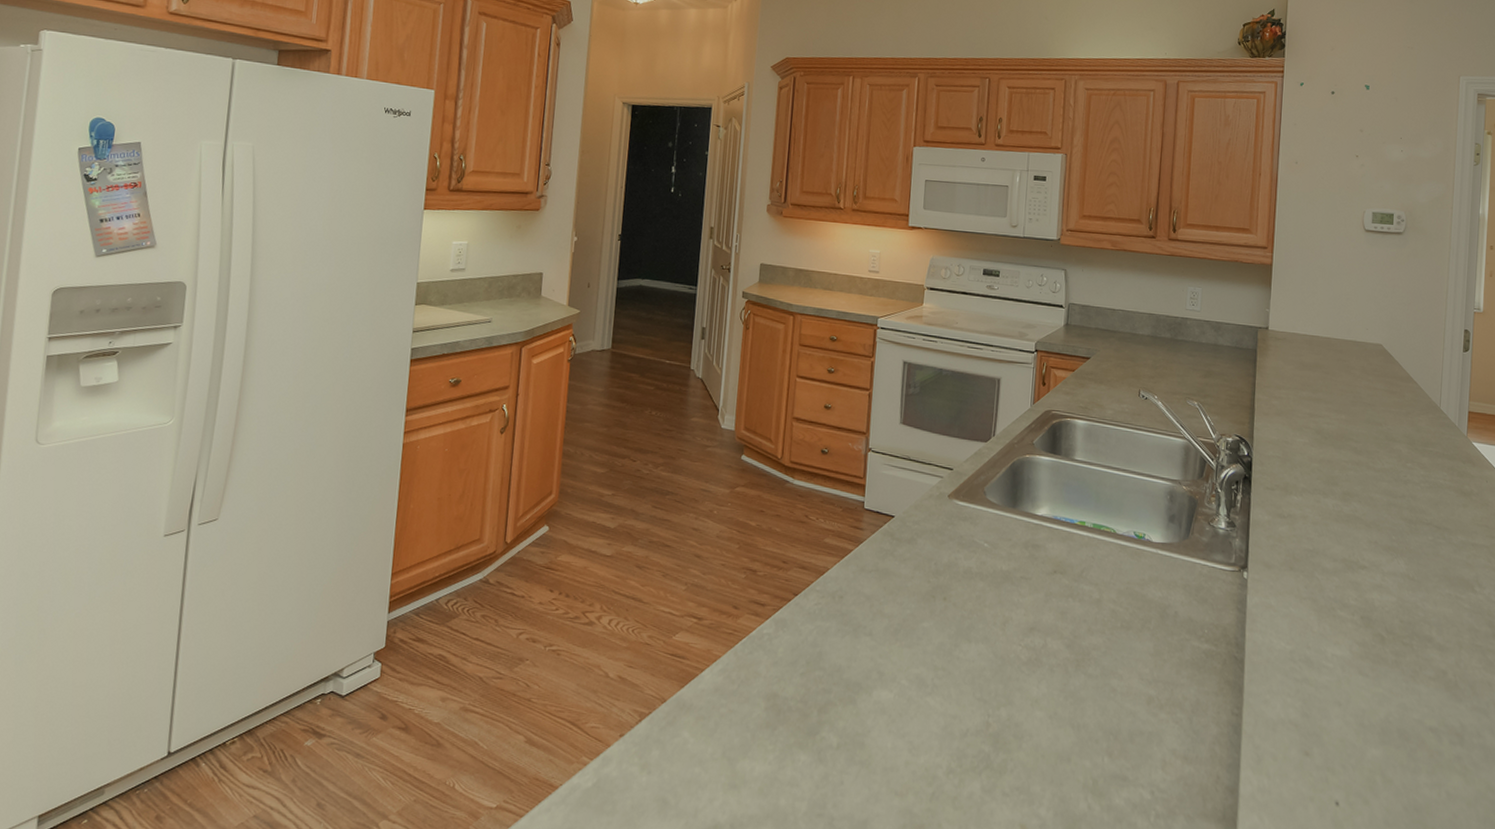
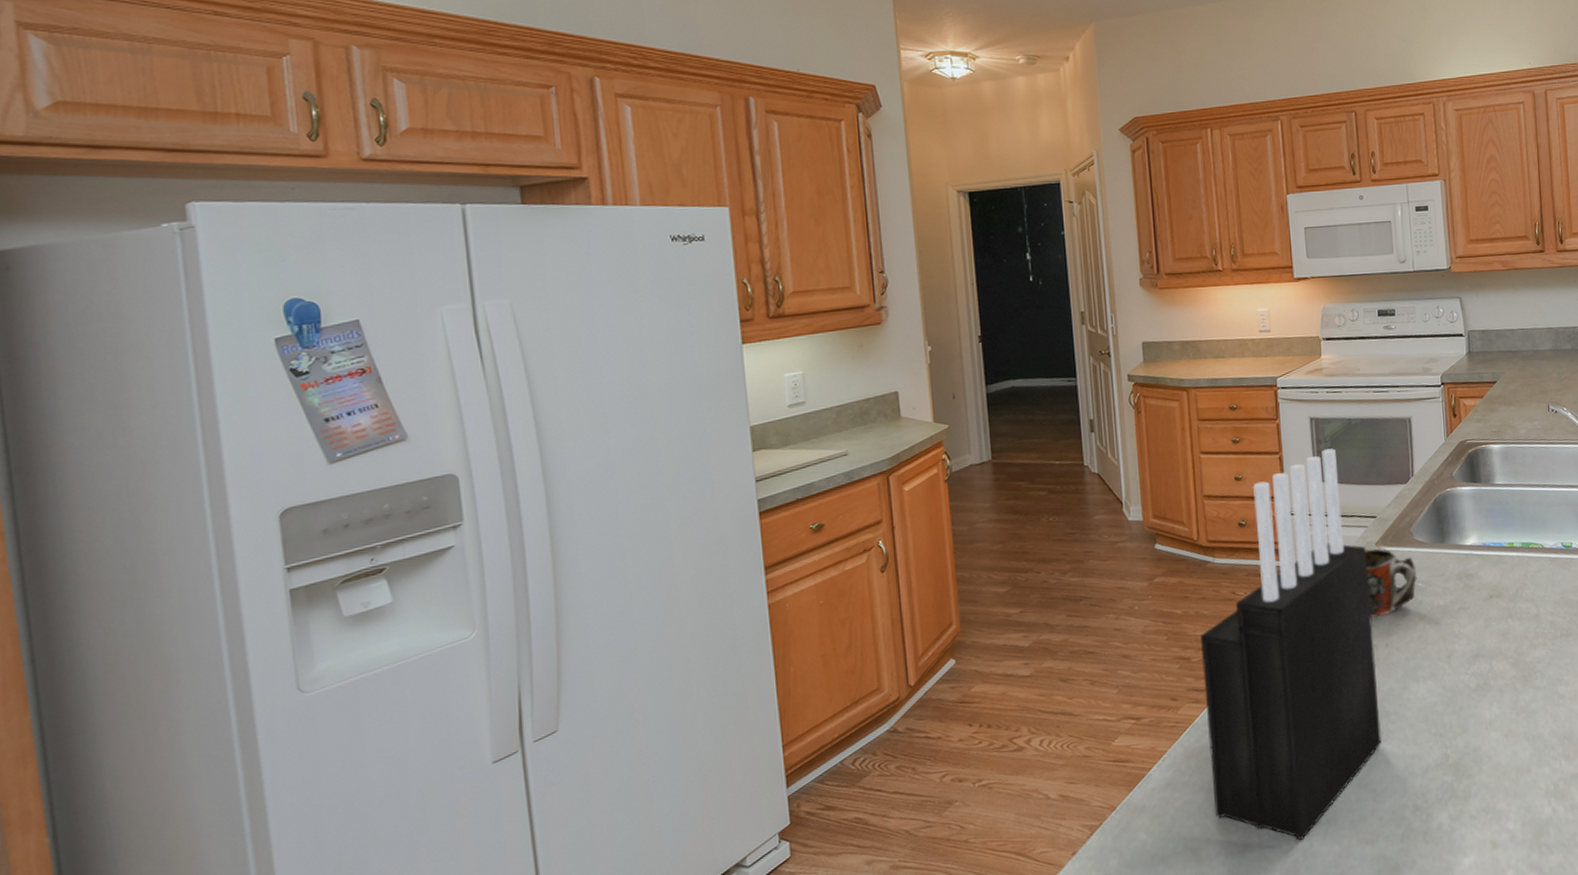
knife block: none [755,394,939,775] -> present [1201,448,1382,840]
mug: none [932,500,985,569] -> present [1365,549,1417,618]

